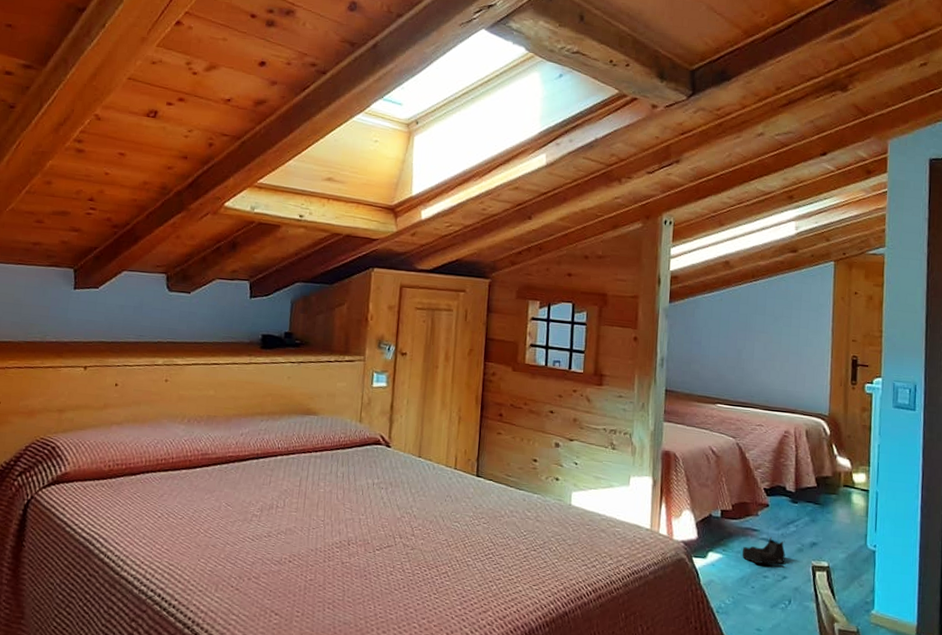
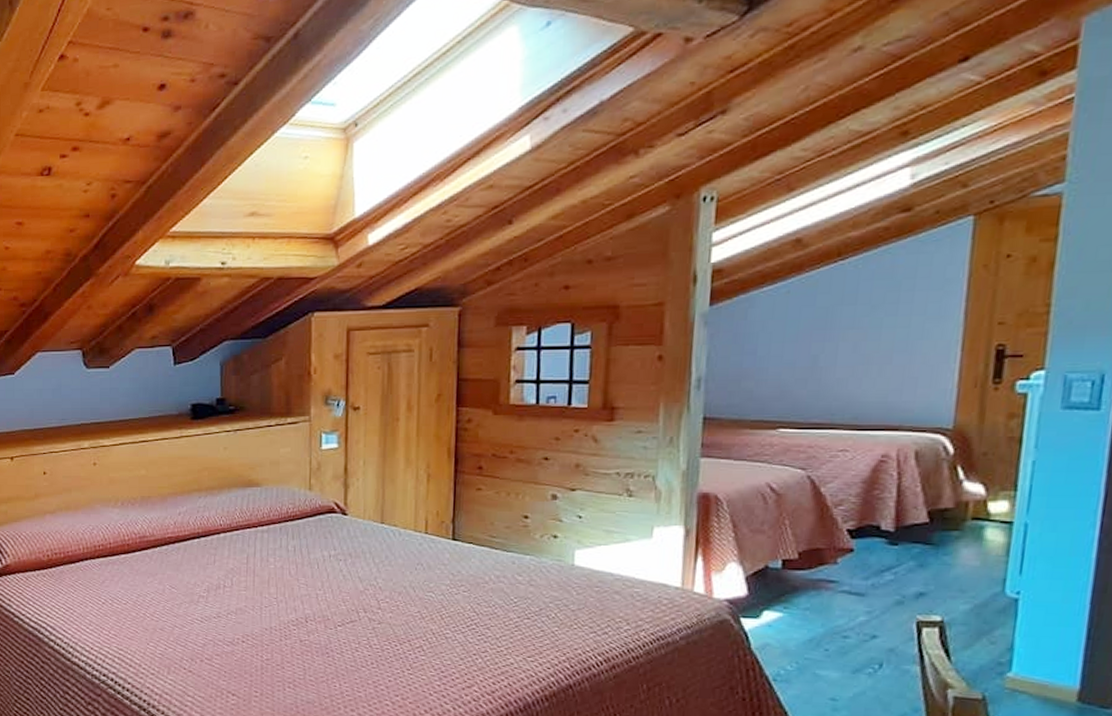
boots: present [742,537,785,565] -> none [811,588,877,622]

